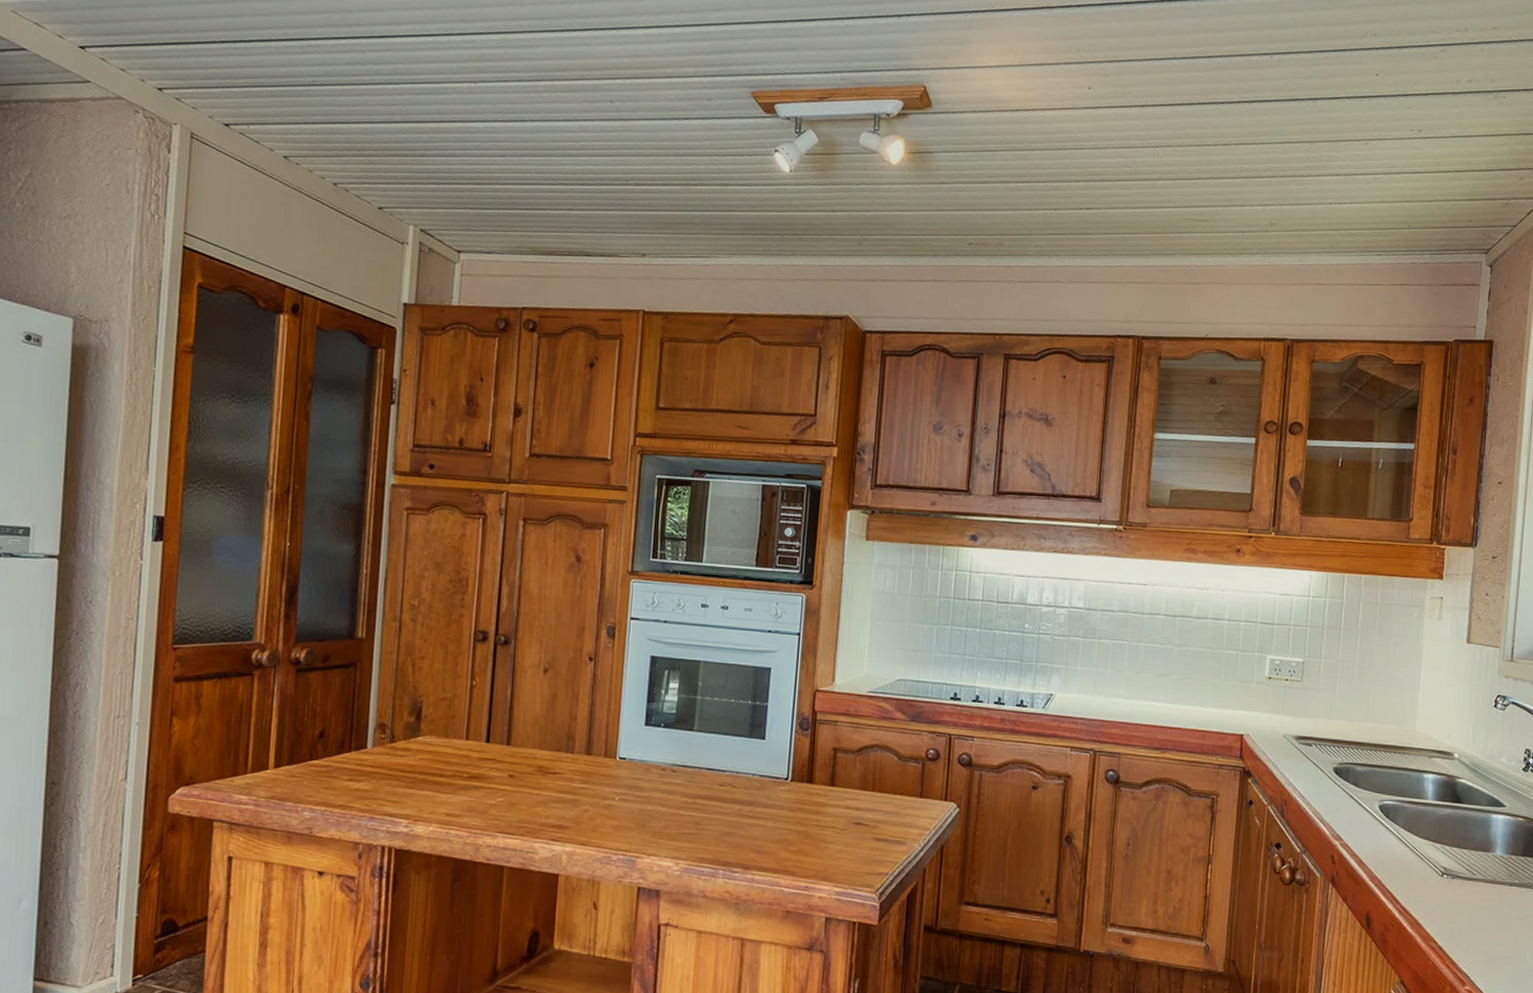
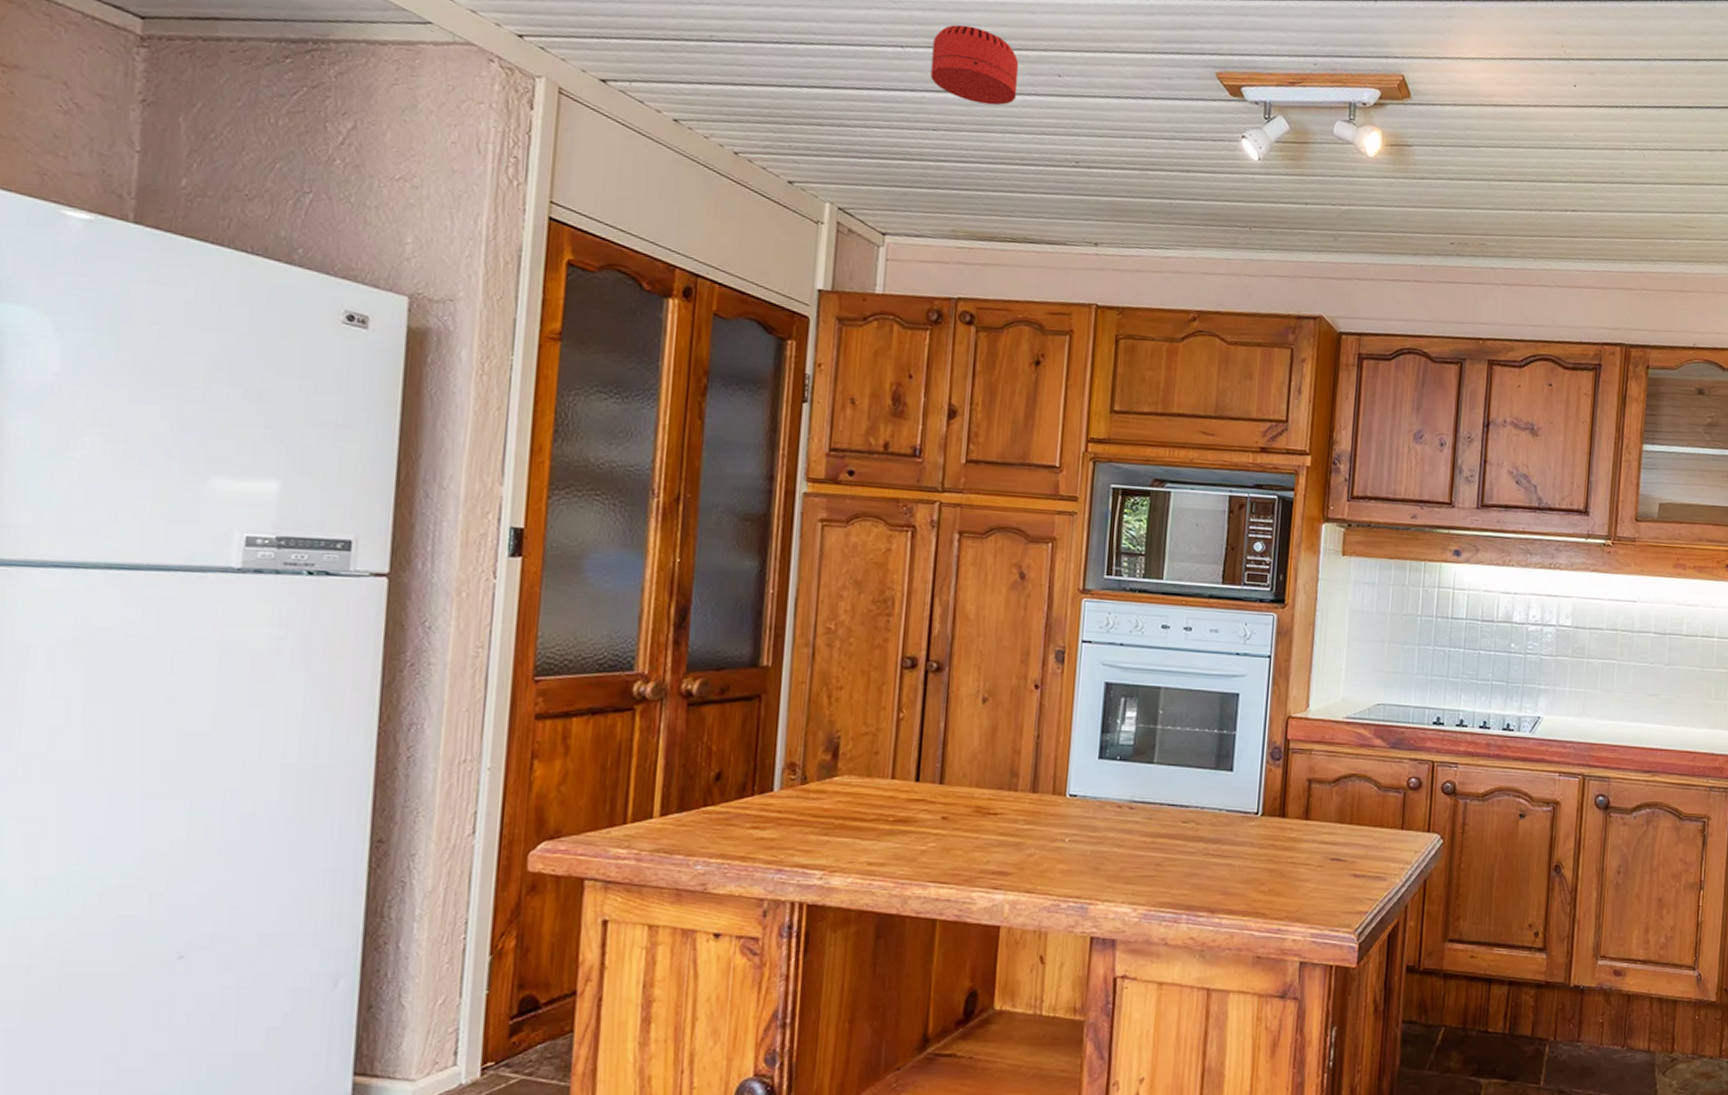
smoke detector: none [499,59,576,132] -> present [930,24,1019,106]

